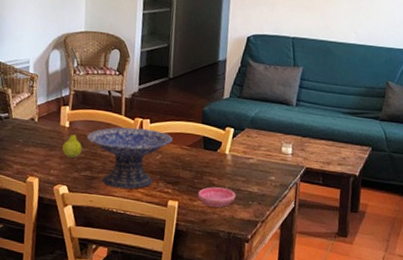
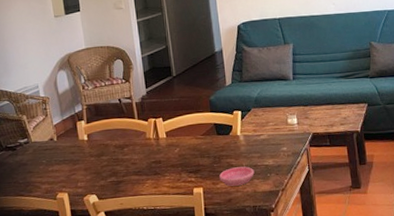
fruit: present [62,126,82,159] -> none [85,138,104,169]
decorative bowl: present [87,127,173,190] -> none [106,126,187,188]

